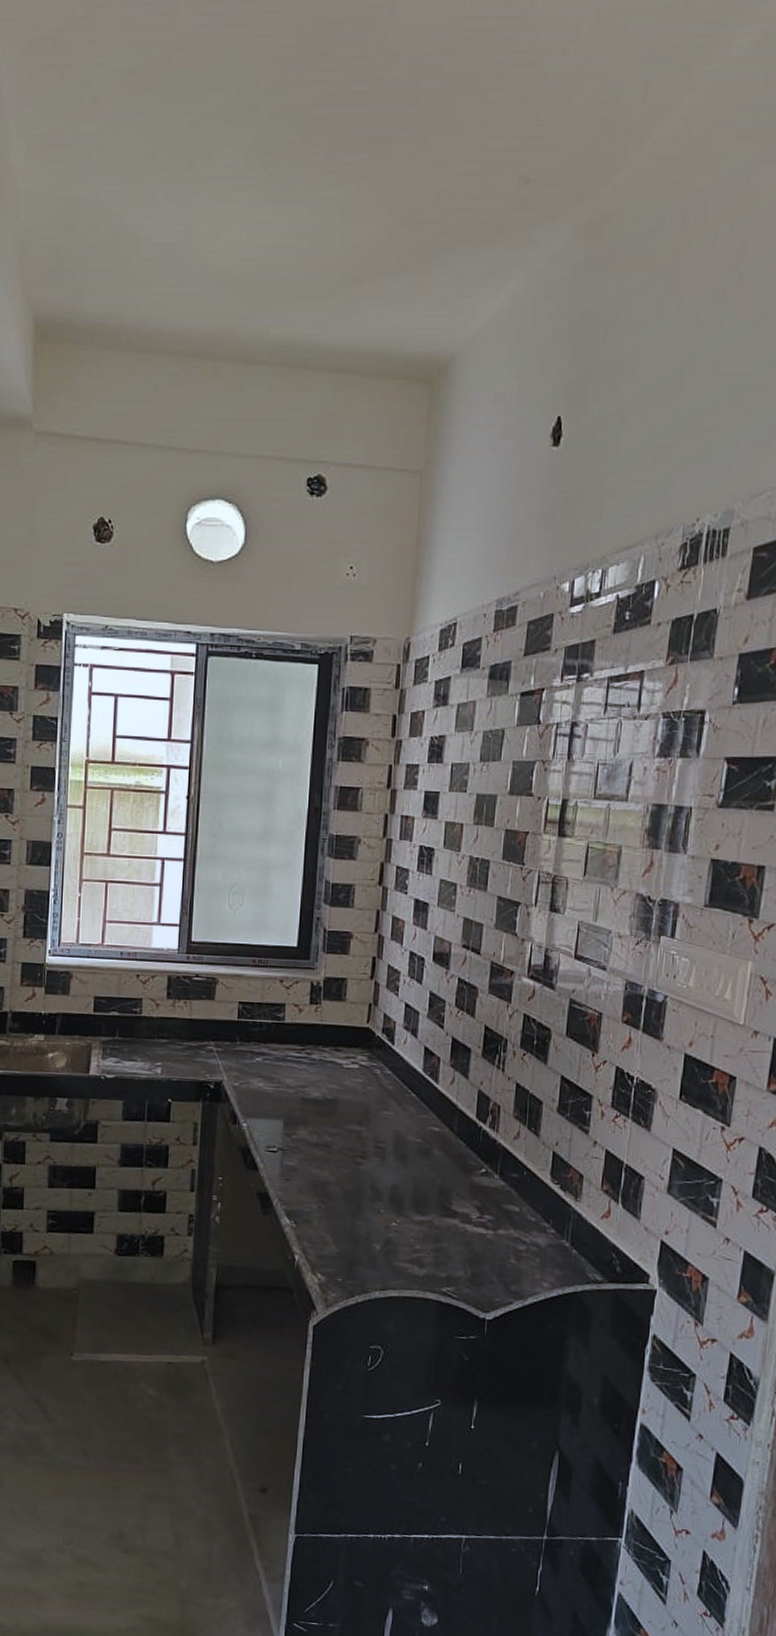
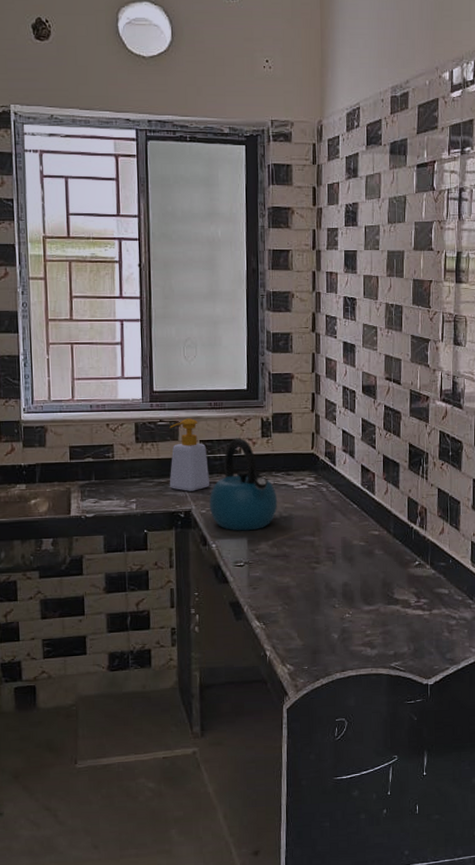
soap bottle: none [200,975,246,1060] -> present [169,418,209,491]
kettle: none [243,1004,323,1112] -> present [209,439,278,531]

